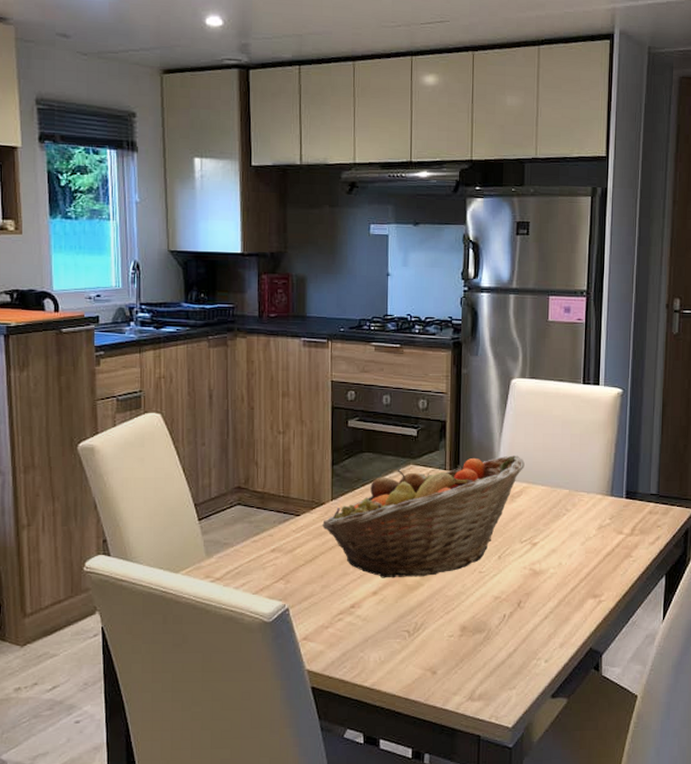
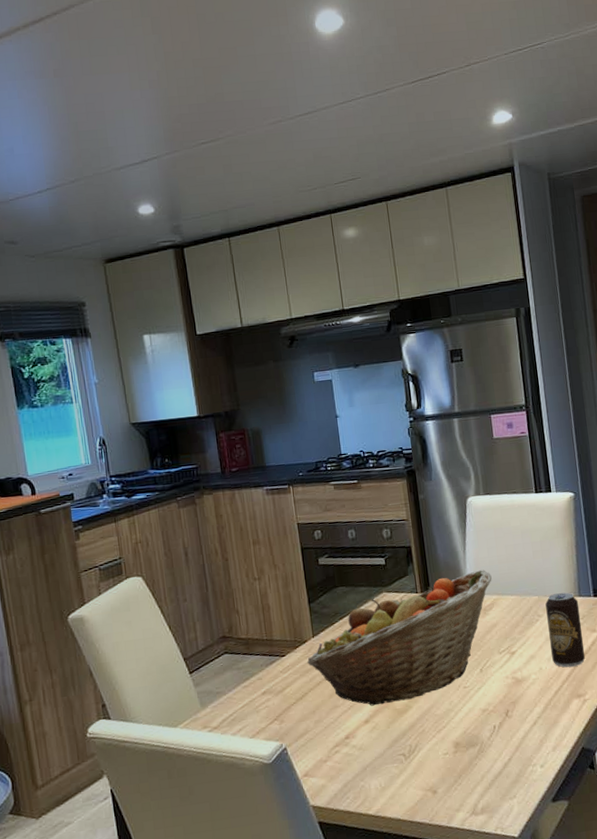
beverage can: none [574,490,610,566] -> present [545,592,585,668]

